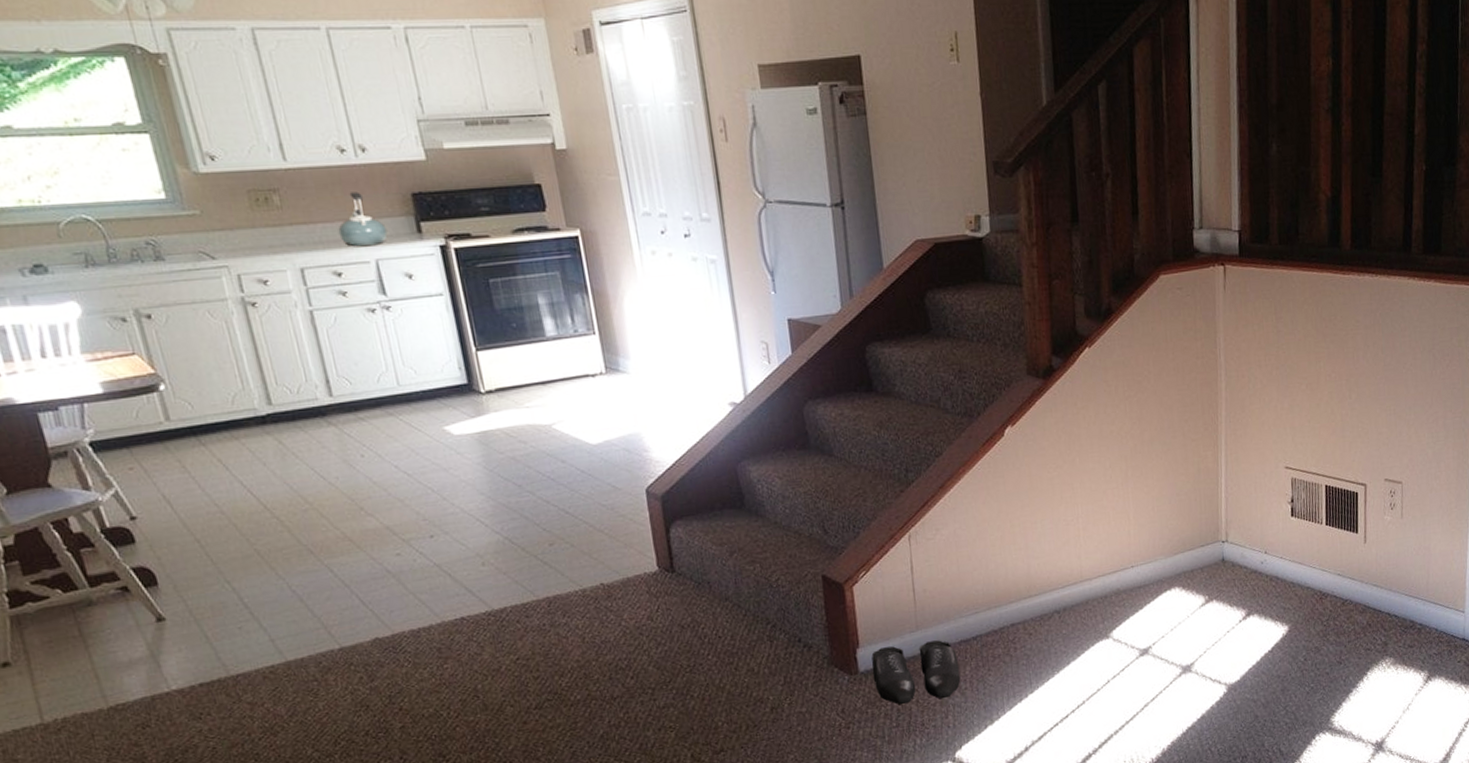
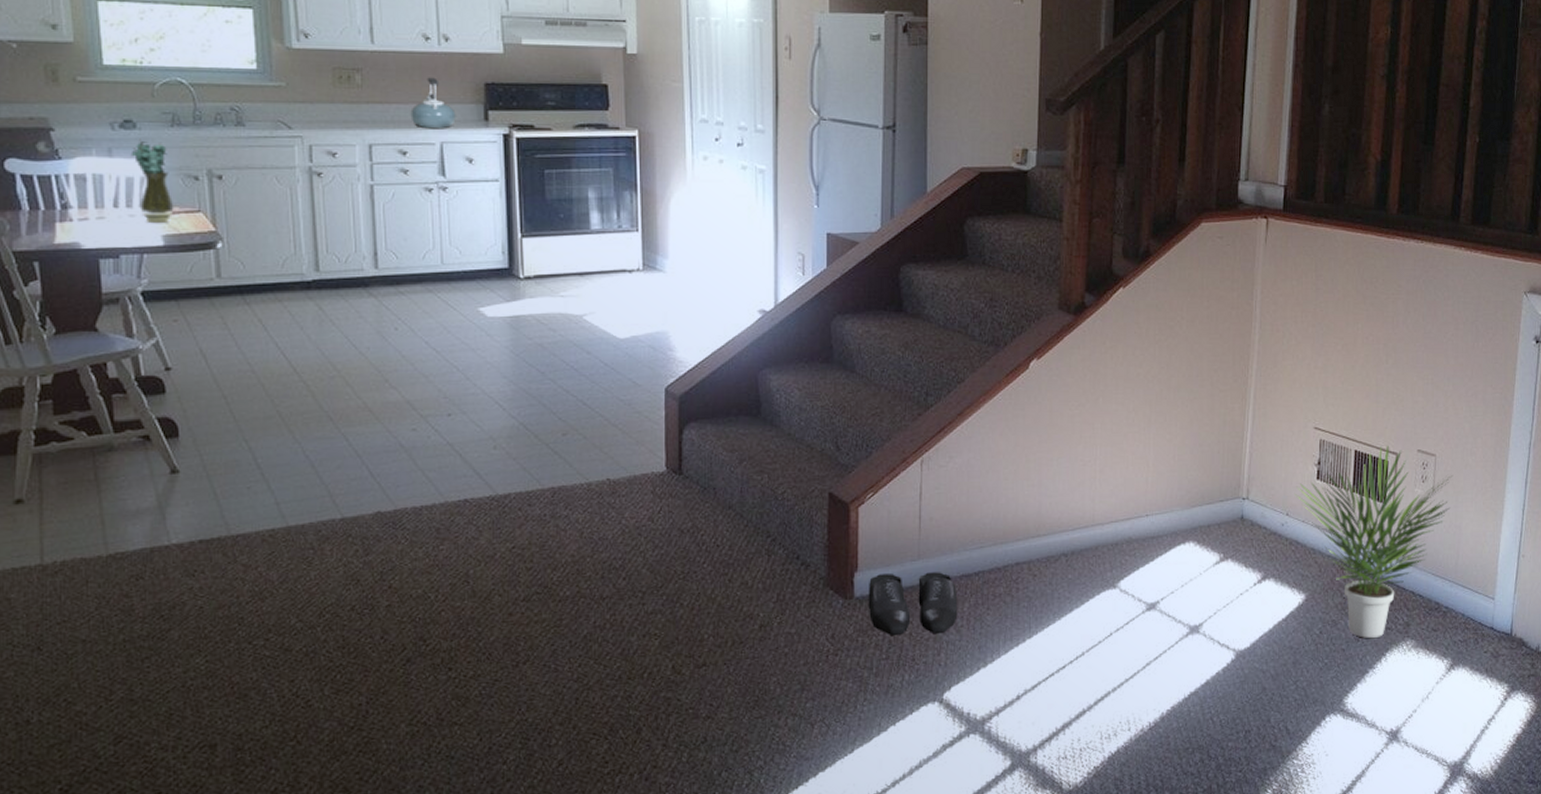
vase: none [48,283,107,370] -> present [130,138,174,222]
potted plant: none [1270,477,1420,661] -> present [1294,445,1453,639]

